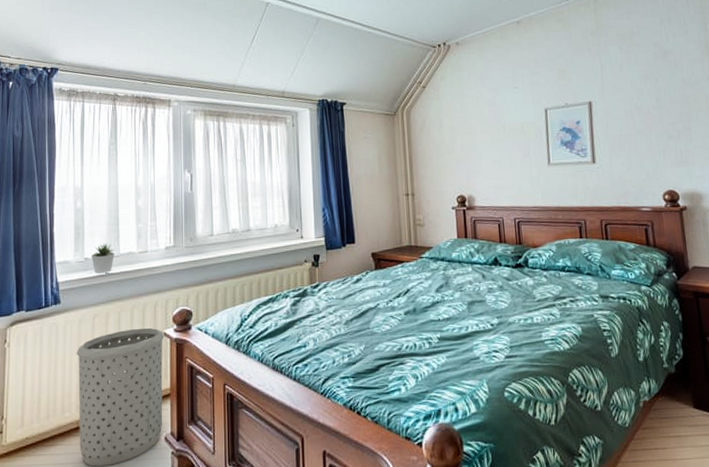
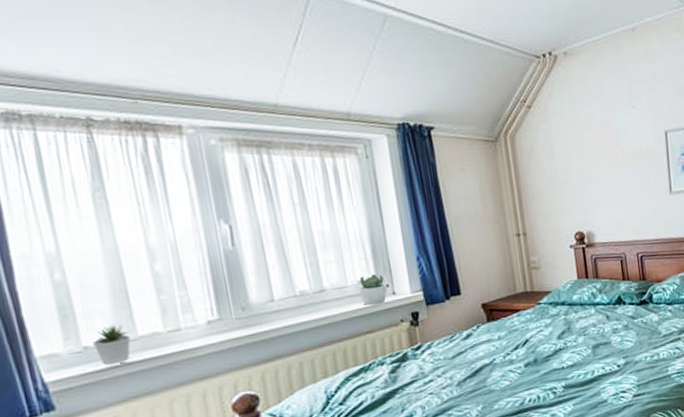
succulent plant: none [276,220,297,246] -> present [359,274,387,306]

